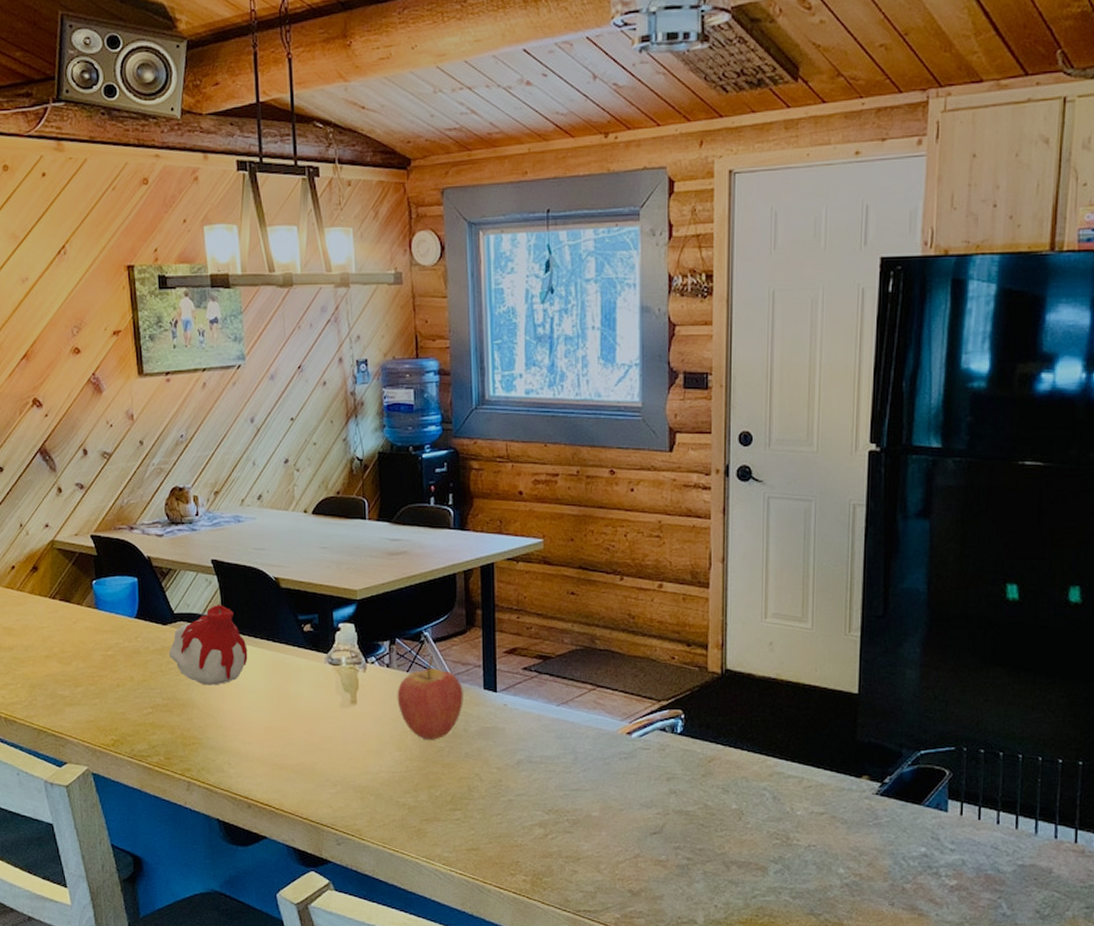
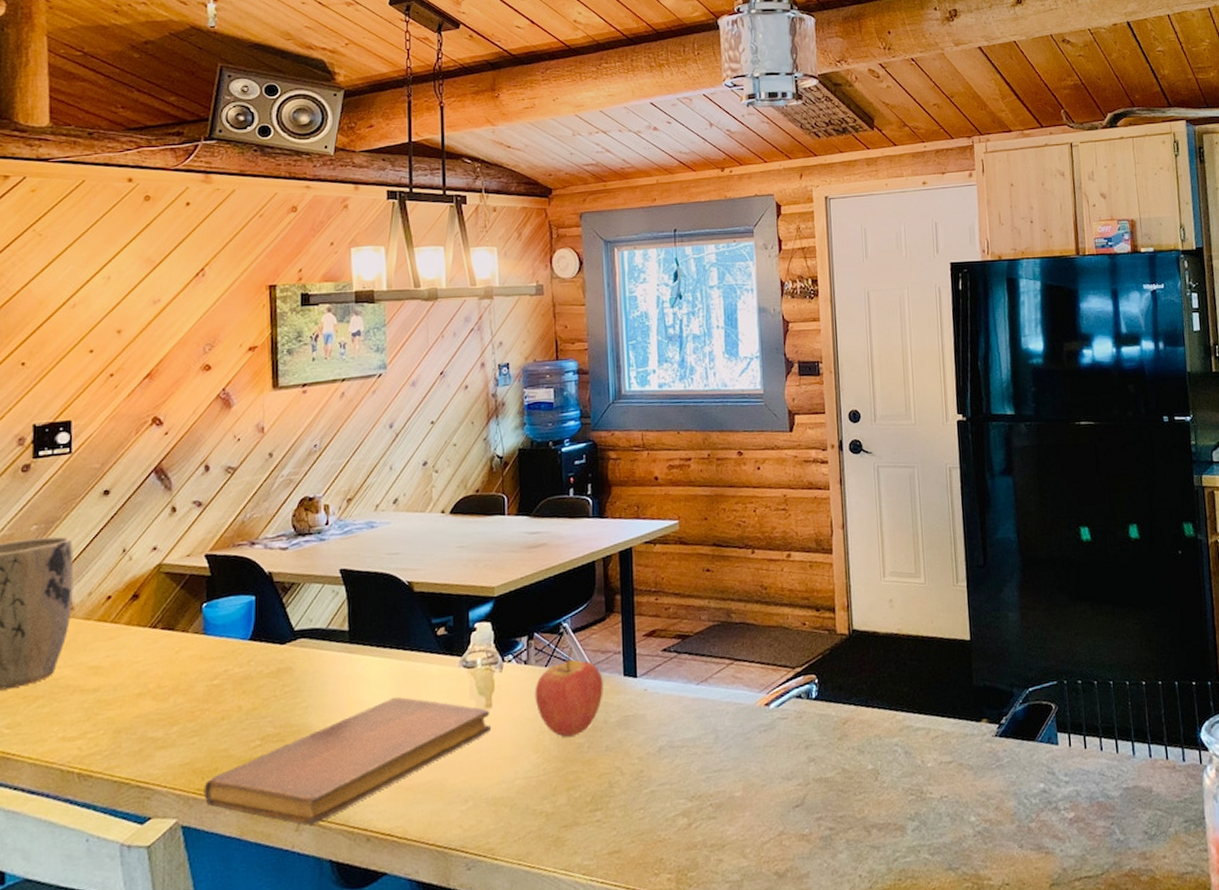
notebook: none [107,685,357,787] -> present [203,697,492,825]
candle: present [169,605,248,685] -> none [286,616,375,706]

